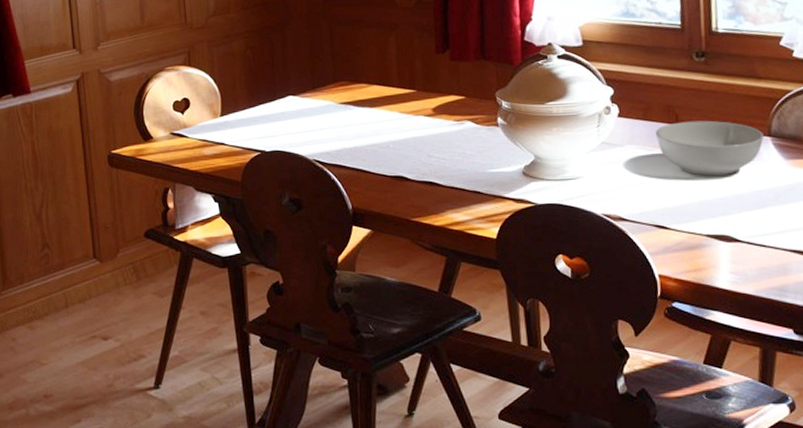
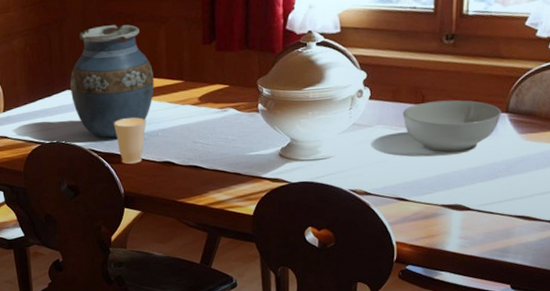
vase: none [293,30,384,148] -> present [70,24,154,138]
cup: none [340,127,376,178] -> present [113,117,146,165]

